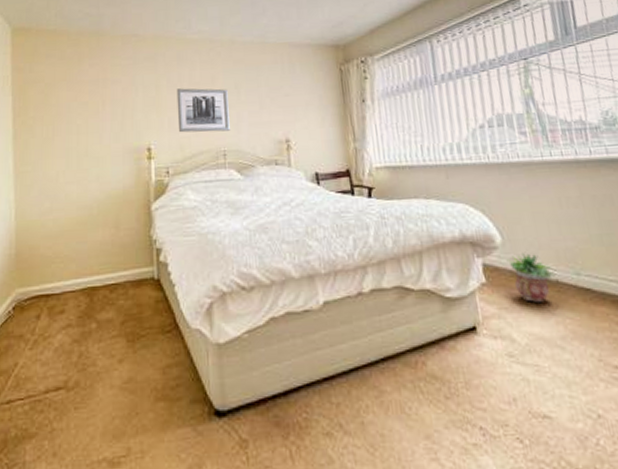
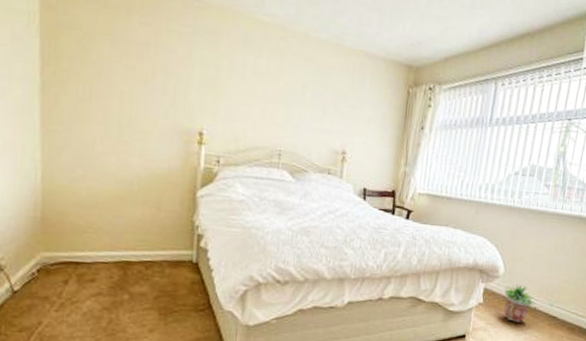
wall art: present [176,88,230,133] -> none [235,74,293,131]

